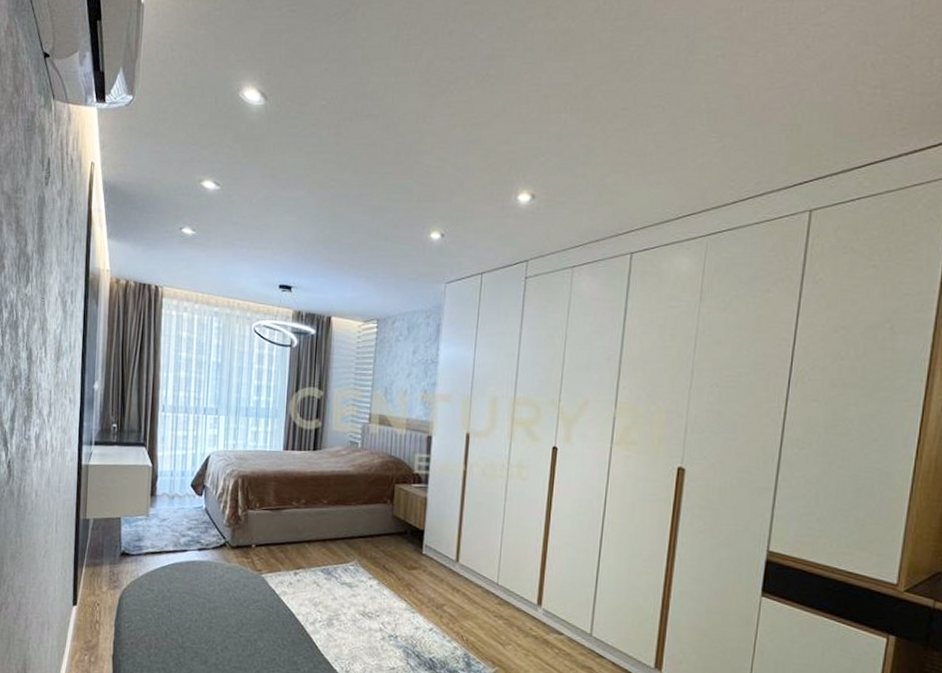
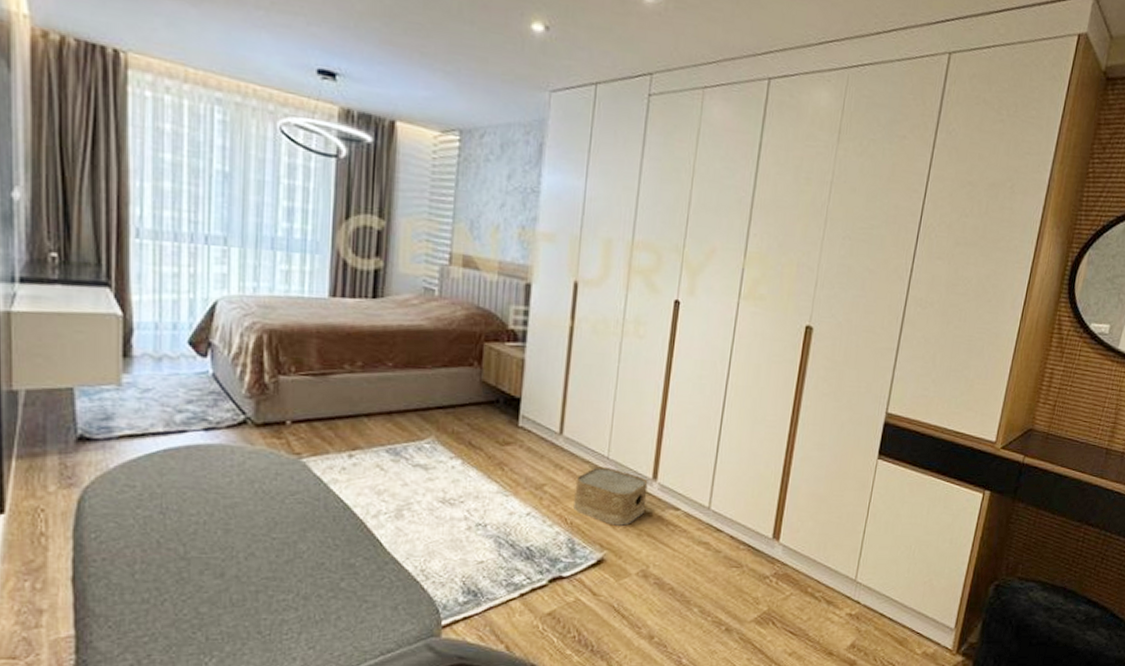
woven basket: none [469,591,534,646] -> present [573,466,648,526]

